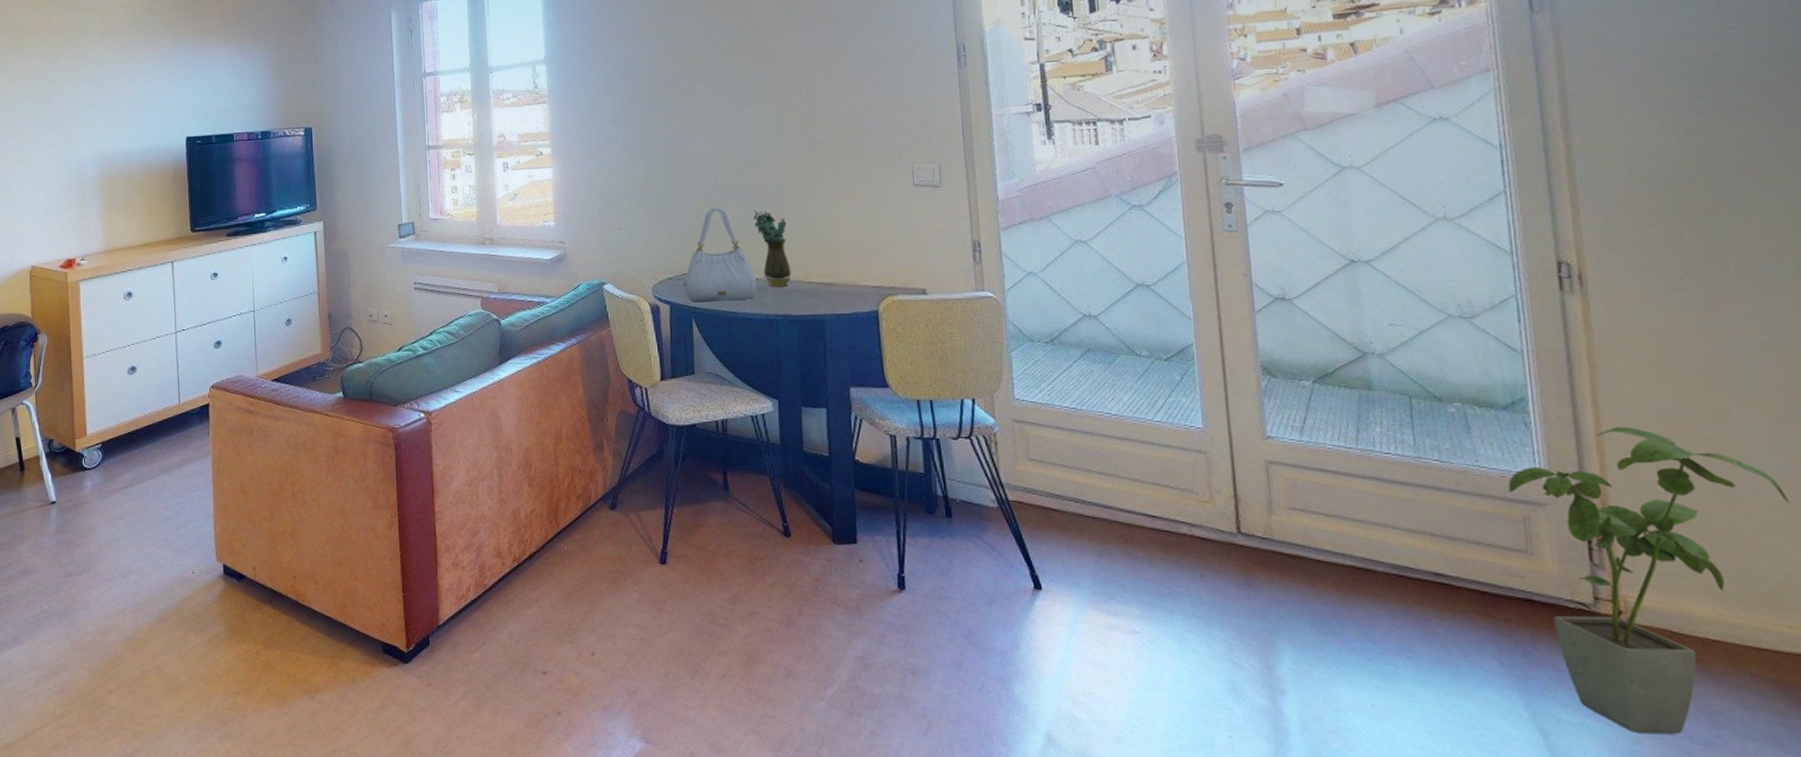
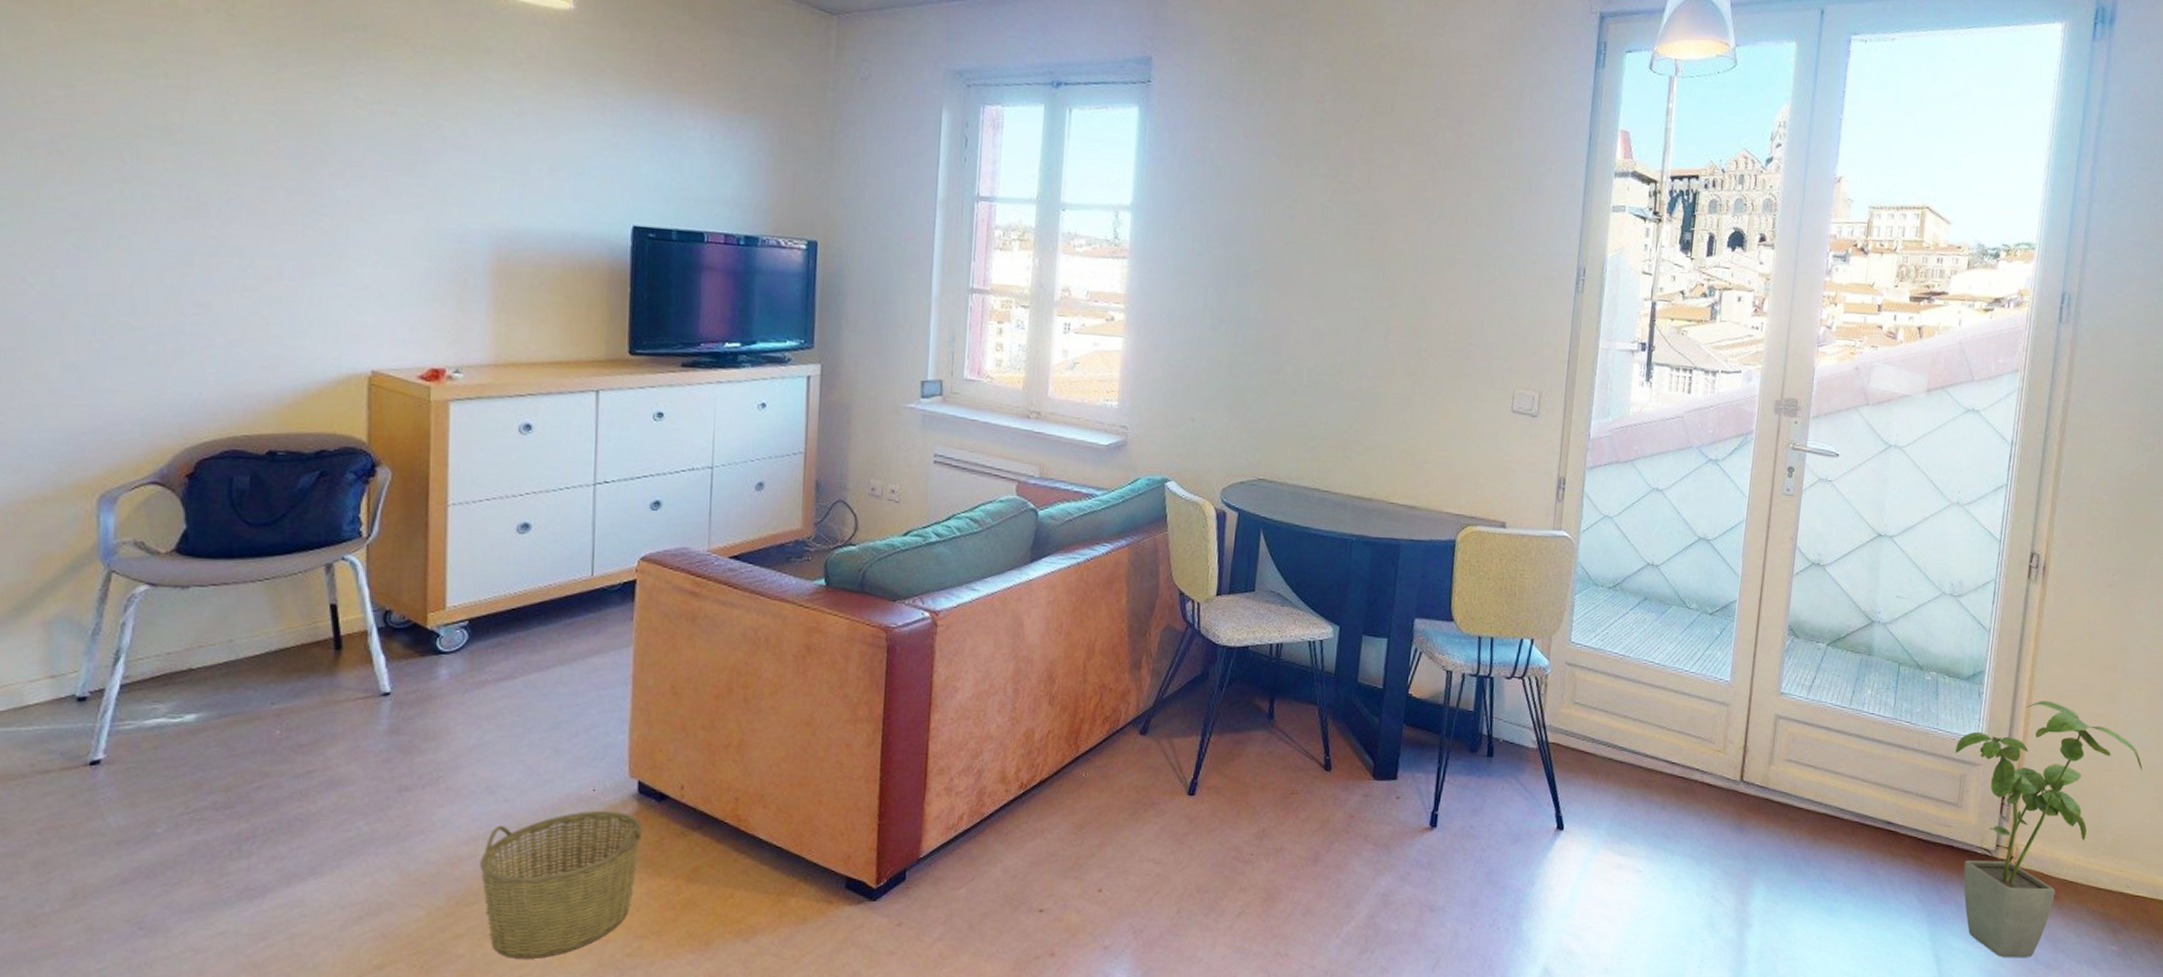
basket: none [121,590,230,711] -> present [480,811,643,959]
handbag: present [684,207,758,302] -> none [1256,408,1338,515]
vase: present [754,209,792,287] -> none [1343,416,1377,505]

